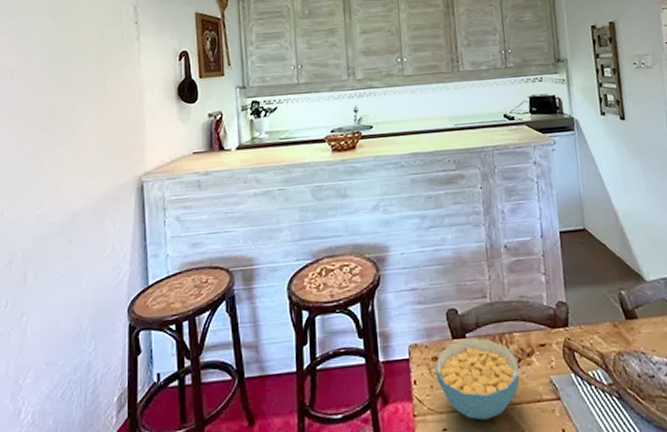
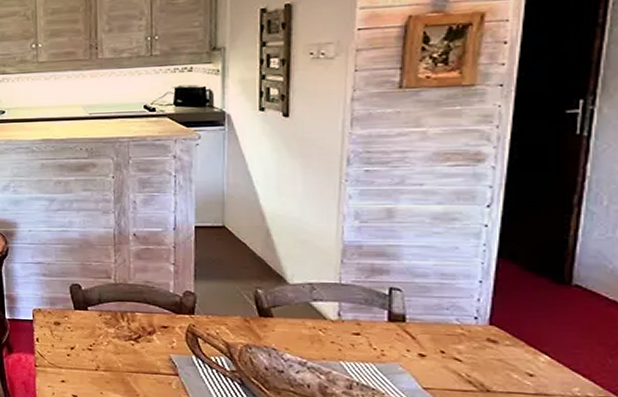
cereal bowl: present [435,338,520,420] -> none [57,311,139,380]

